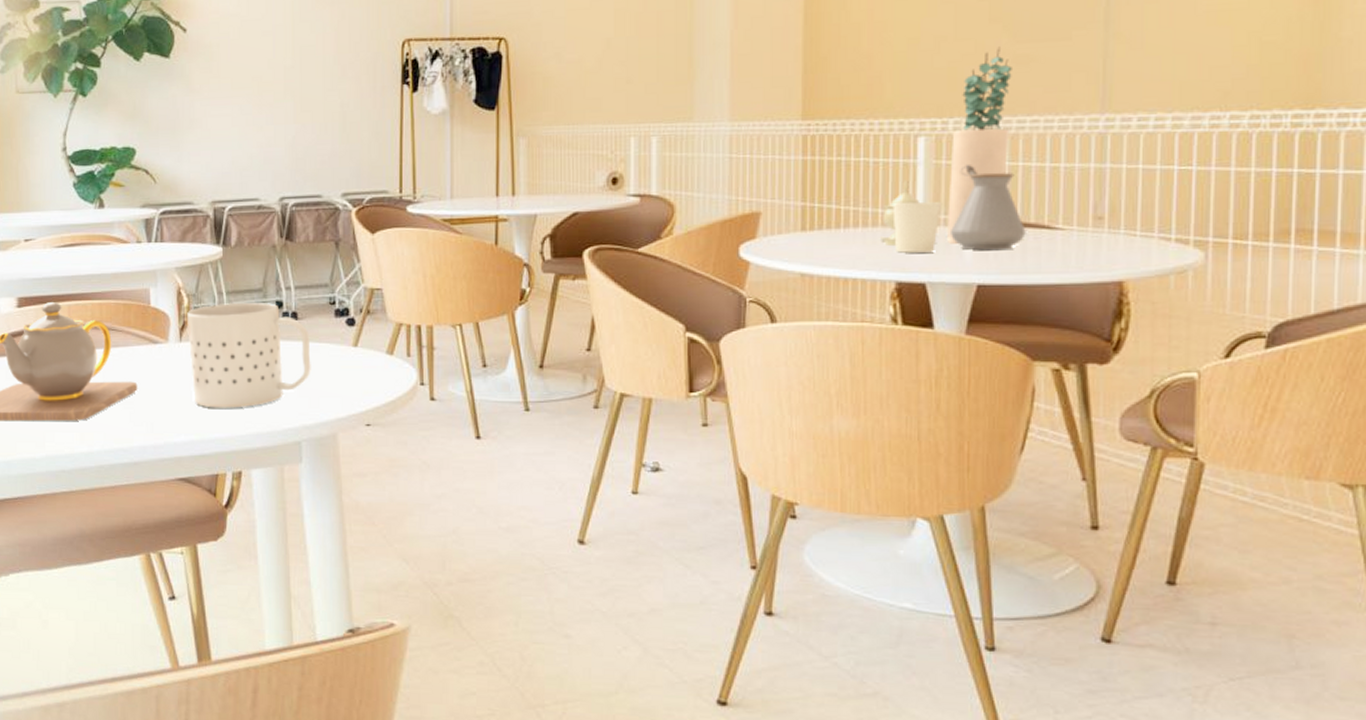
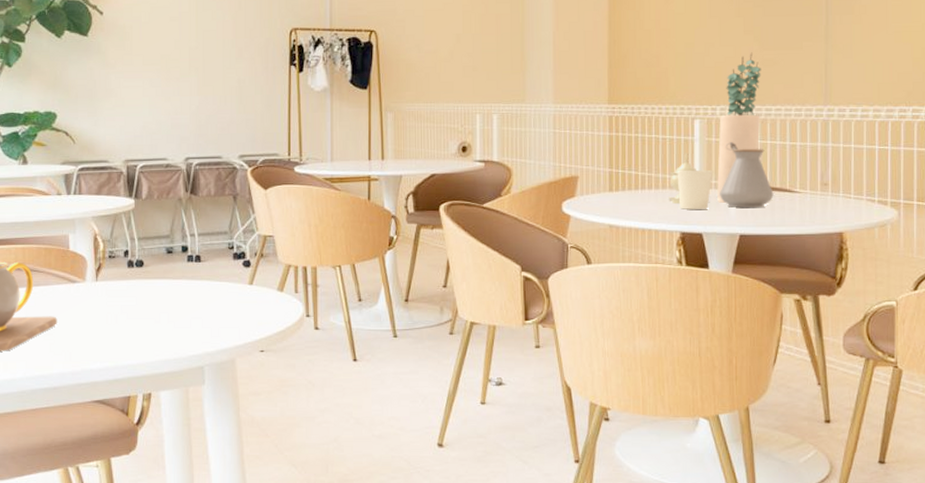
mug: present [186,302,311,408] -> none [102,246,213,339]

